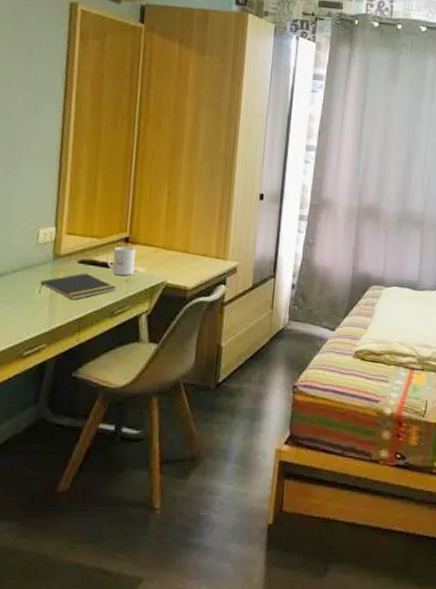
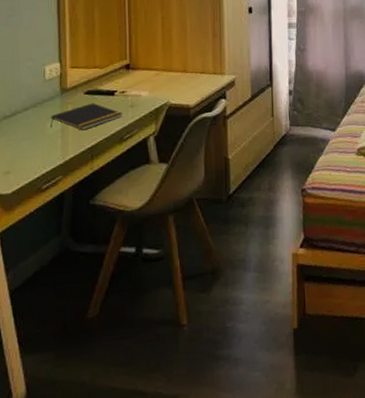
mug: present [107,246,136,275] -> none [111,73,138,101]

